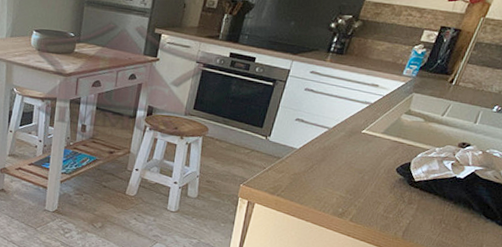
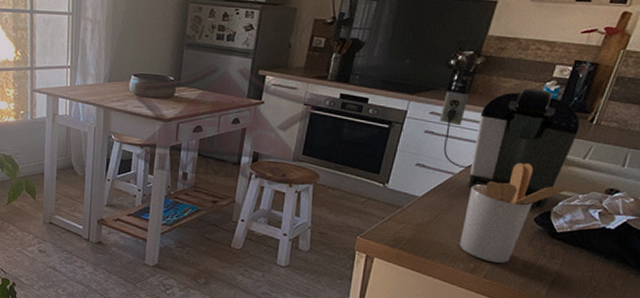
coffee maker: none [318,50,441,161] -> present [439,88,580,209]
utensil holder: none [330,119,435,208] -> present [459,162,577,263]

